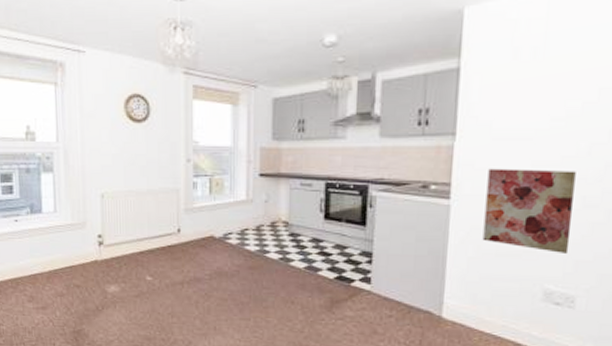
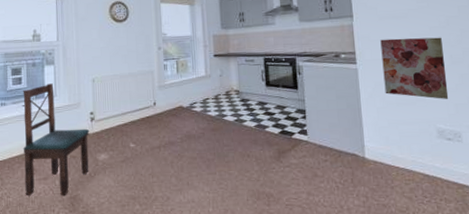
dining chair: none [15,196,97,330] -> present [23,83,90,197]

